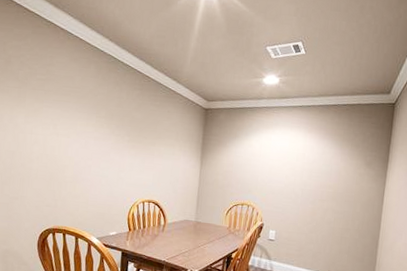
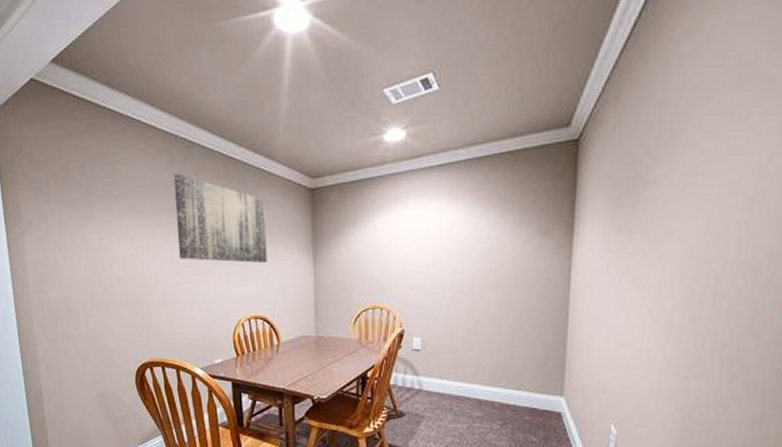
wall art: none [92,81,169,159] -> present [173,173,267,263]

